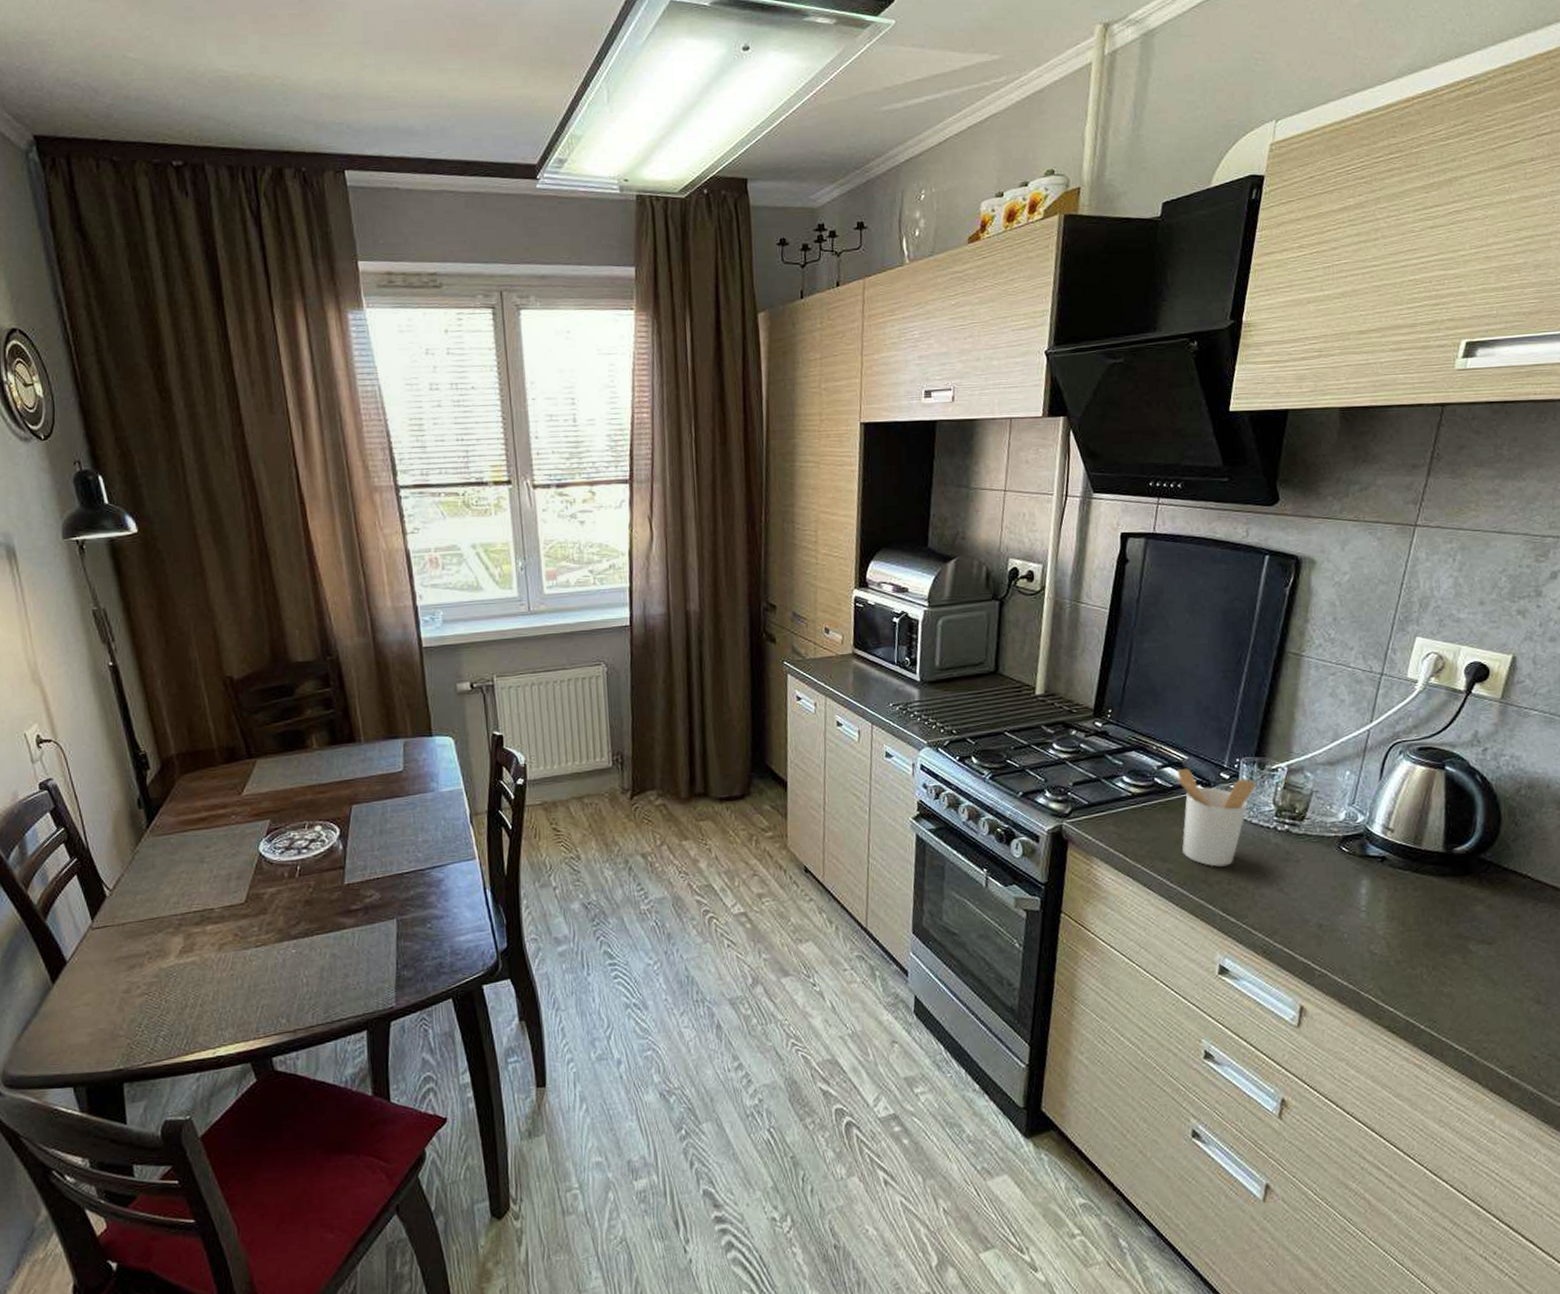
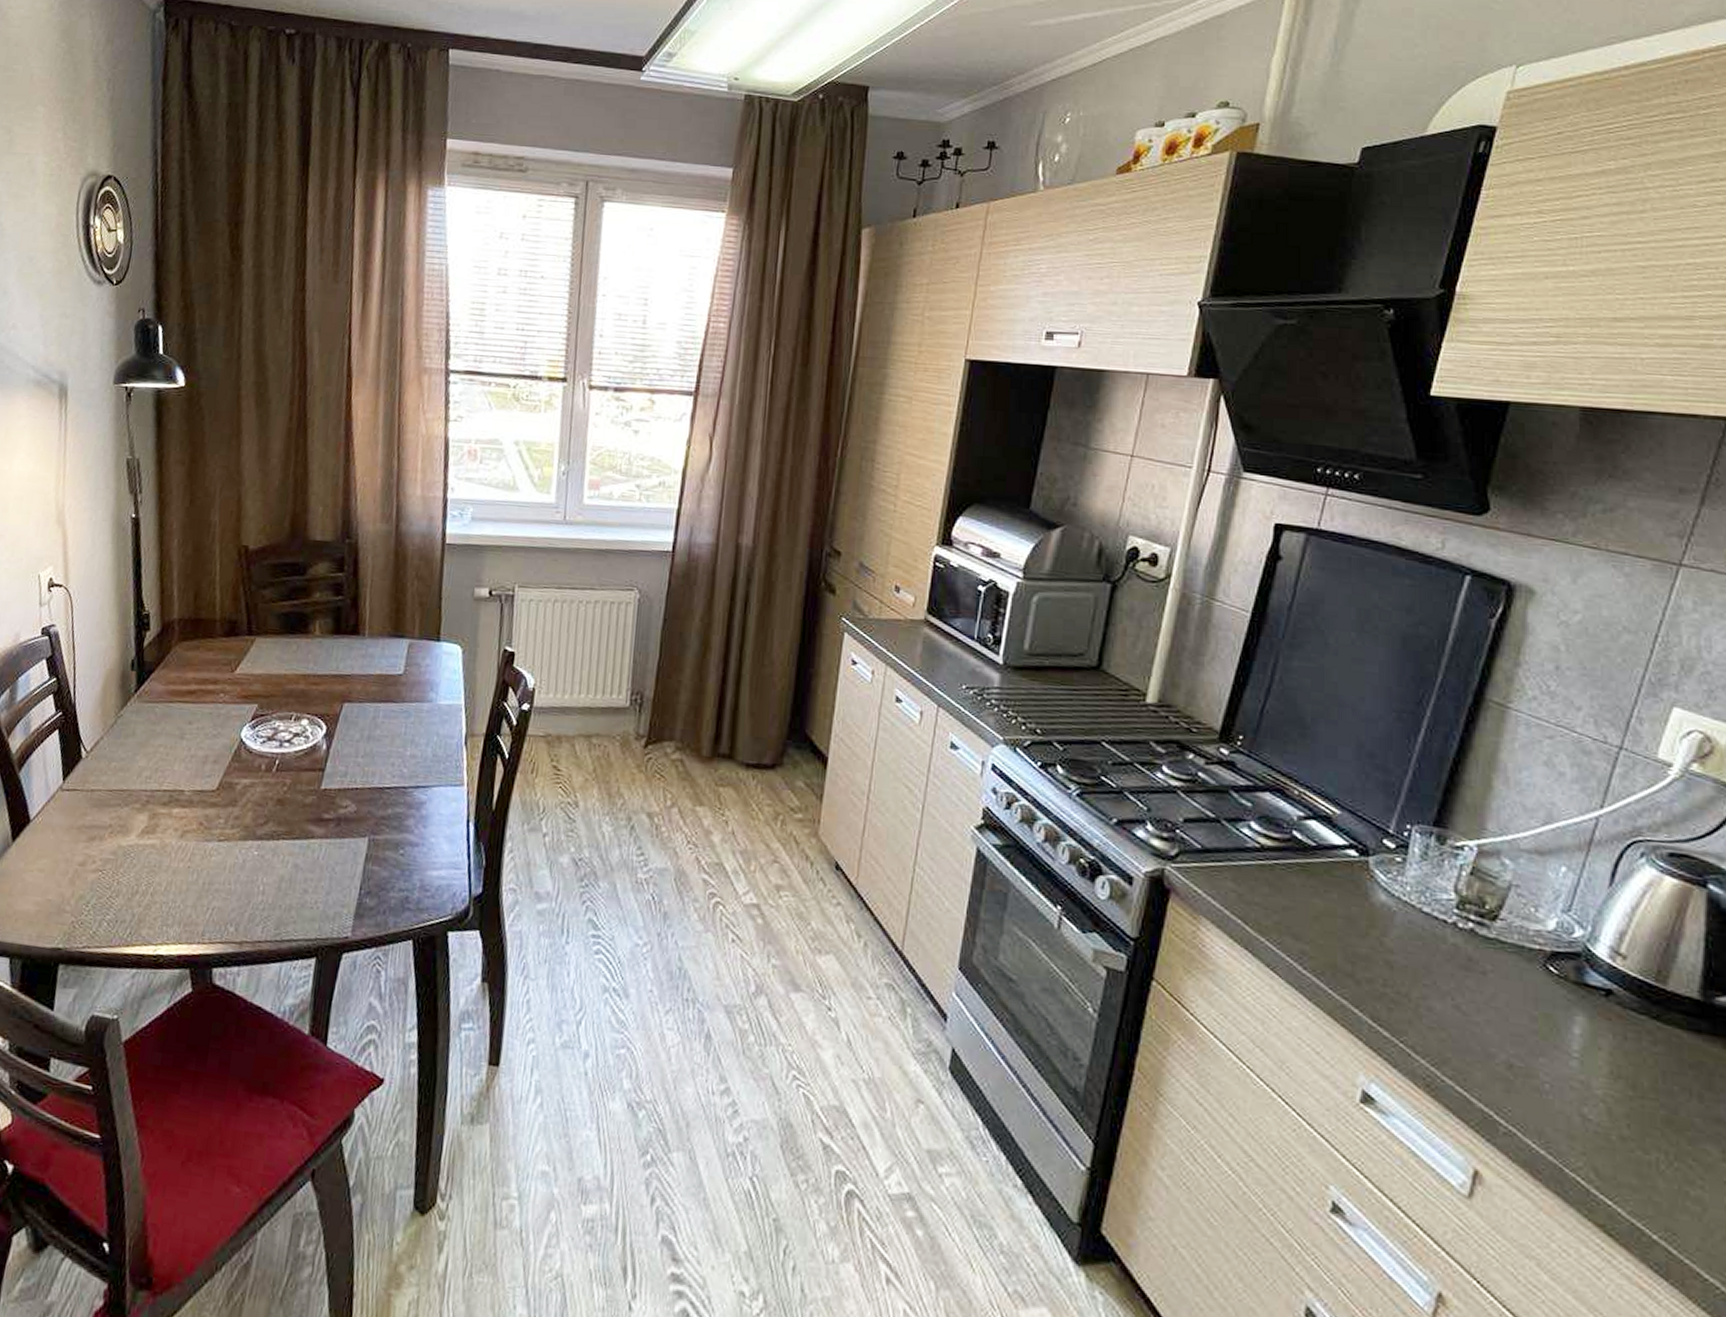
utensil holder: present [1171,768,1256,867] -> none [1315,824,1432,962]

